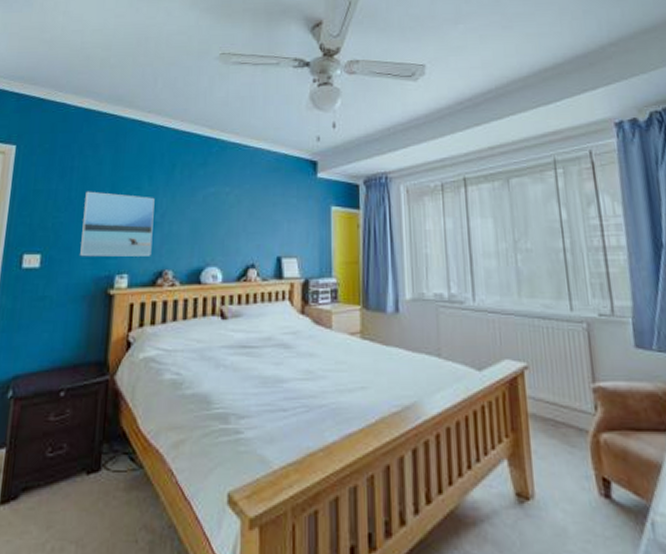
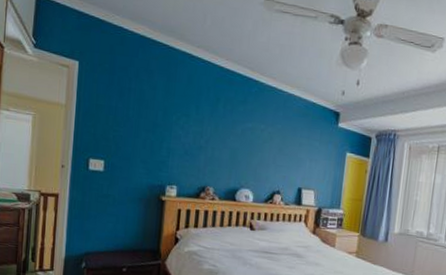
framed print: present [80,191,155,257] -> none [137,112,201,174]

